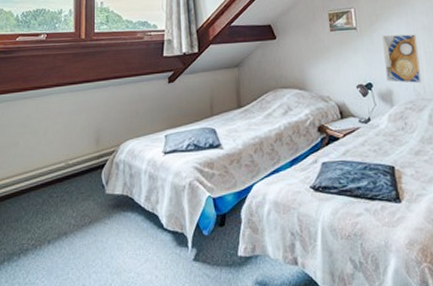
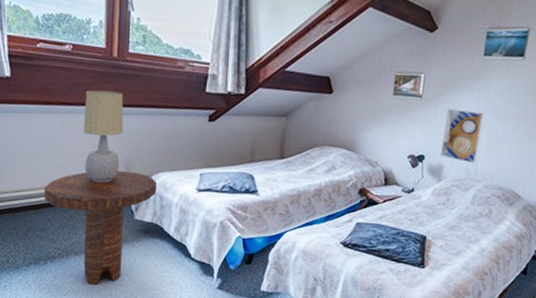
side table: none [19,144,126,276] -> present [45,171,158,285]
table lamp: none [55,69,92,161] -> present [83,90,124,183]

